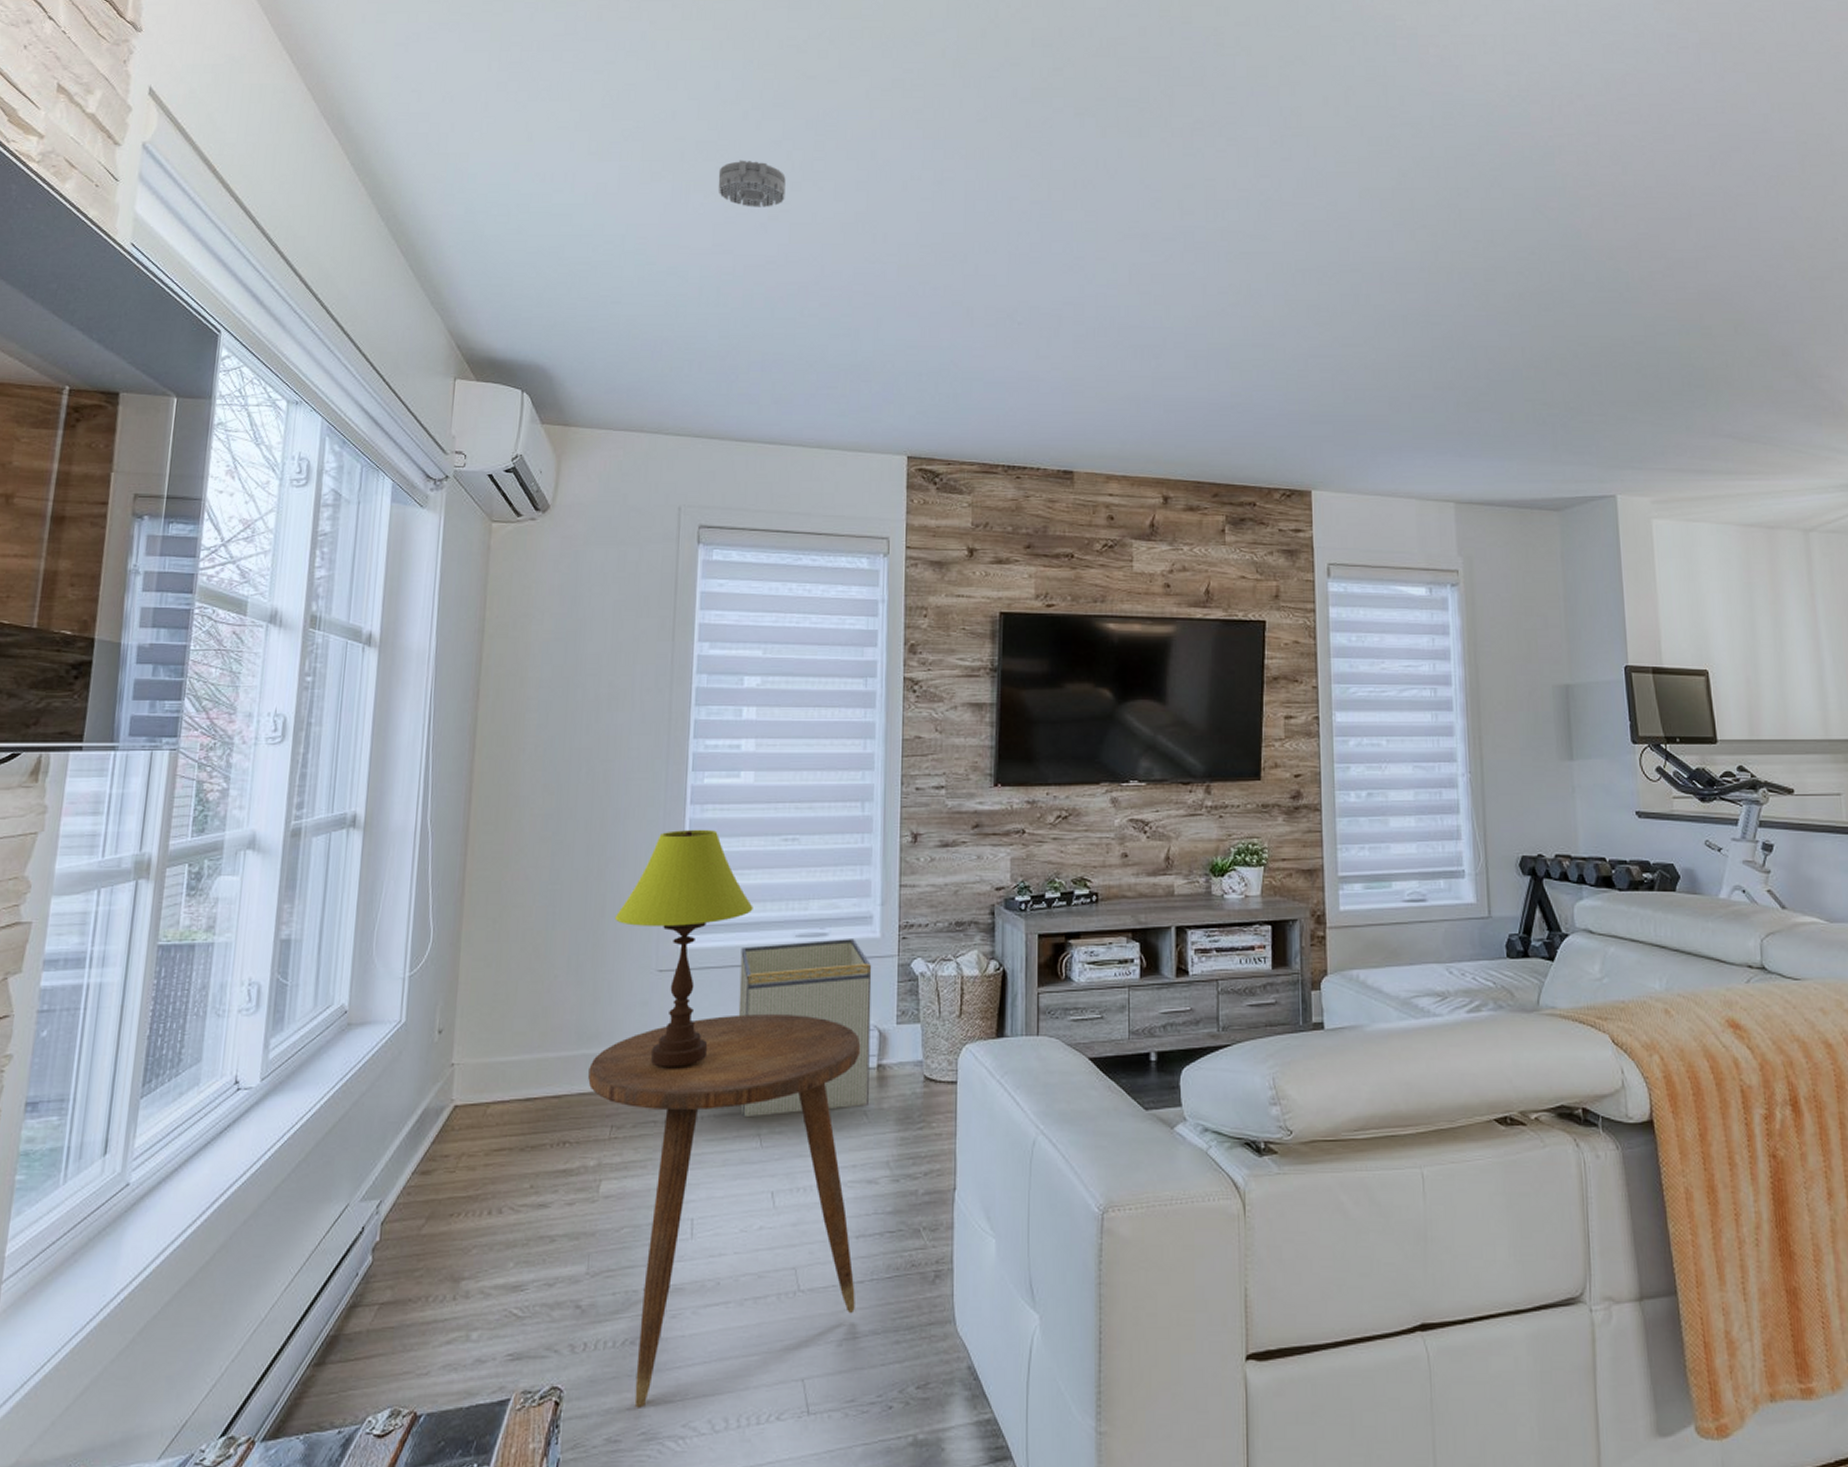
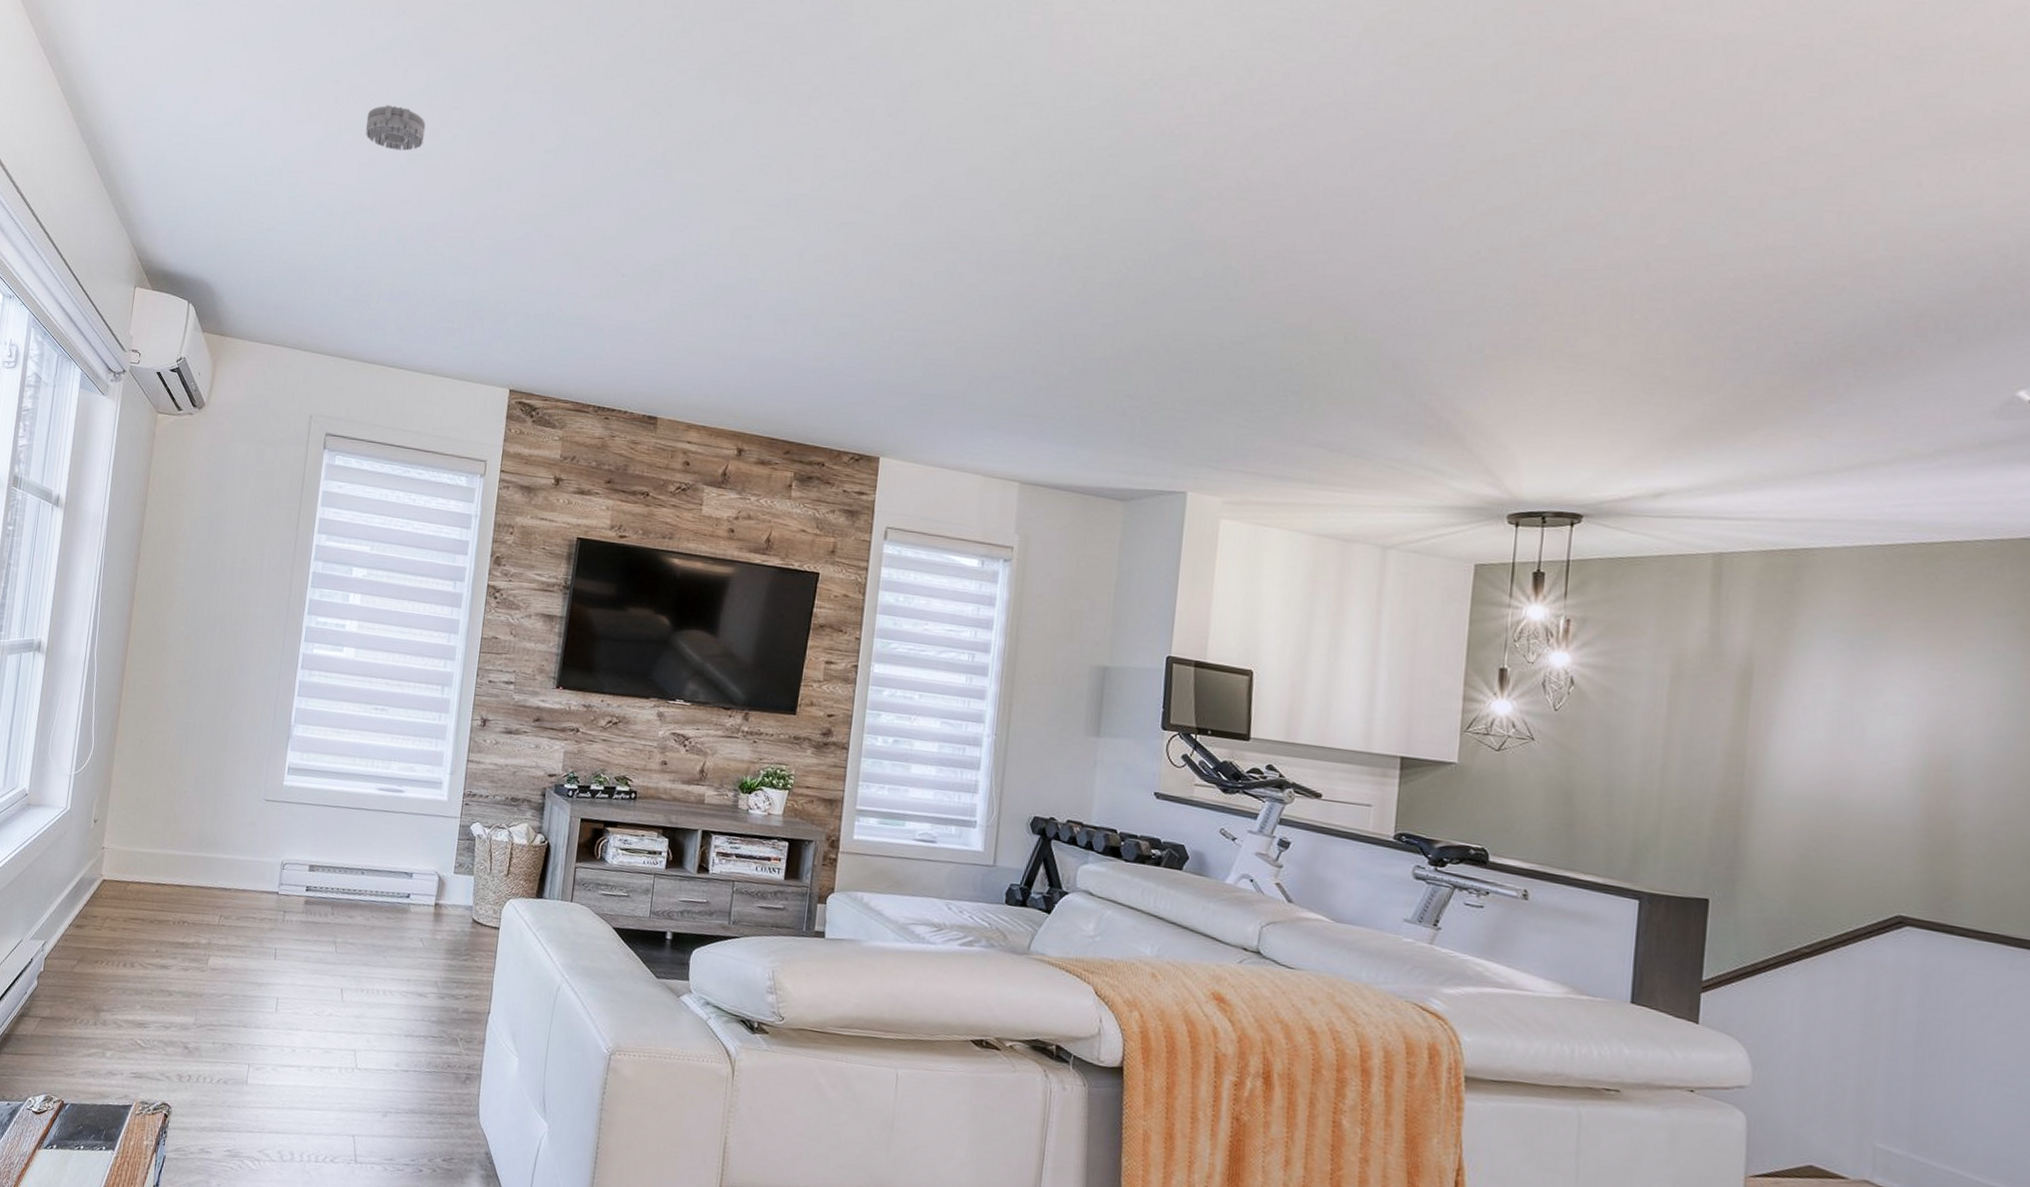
side table: present [588,1014,861,1408] -> none [205,843,423,1132]
table lamp: present [614,829,753,1067] -> none [234,688,345,879]
storage bin: present [738,939,872,1118] -> none [322,791,438,934]

